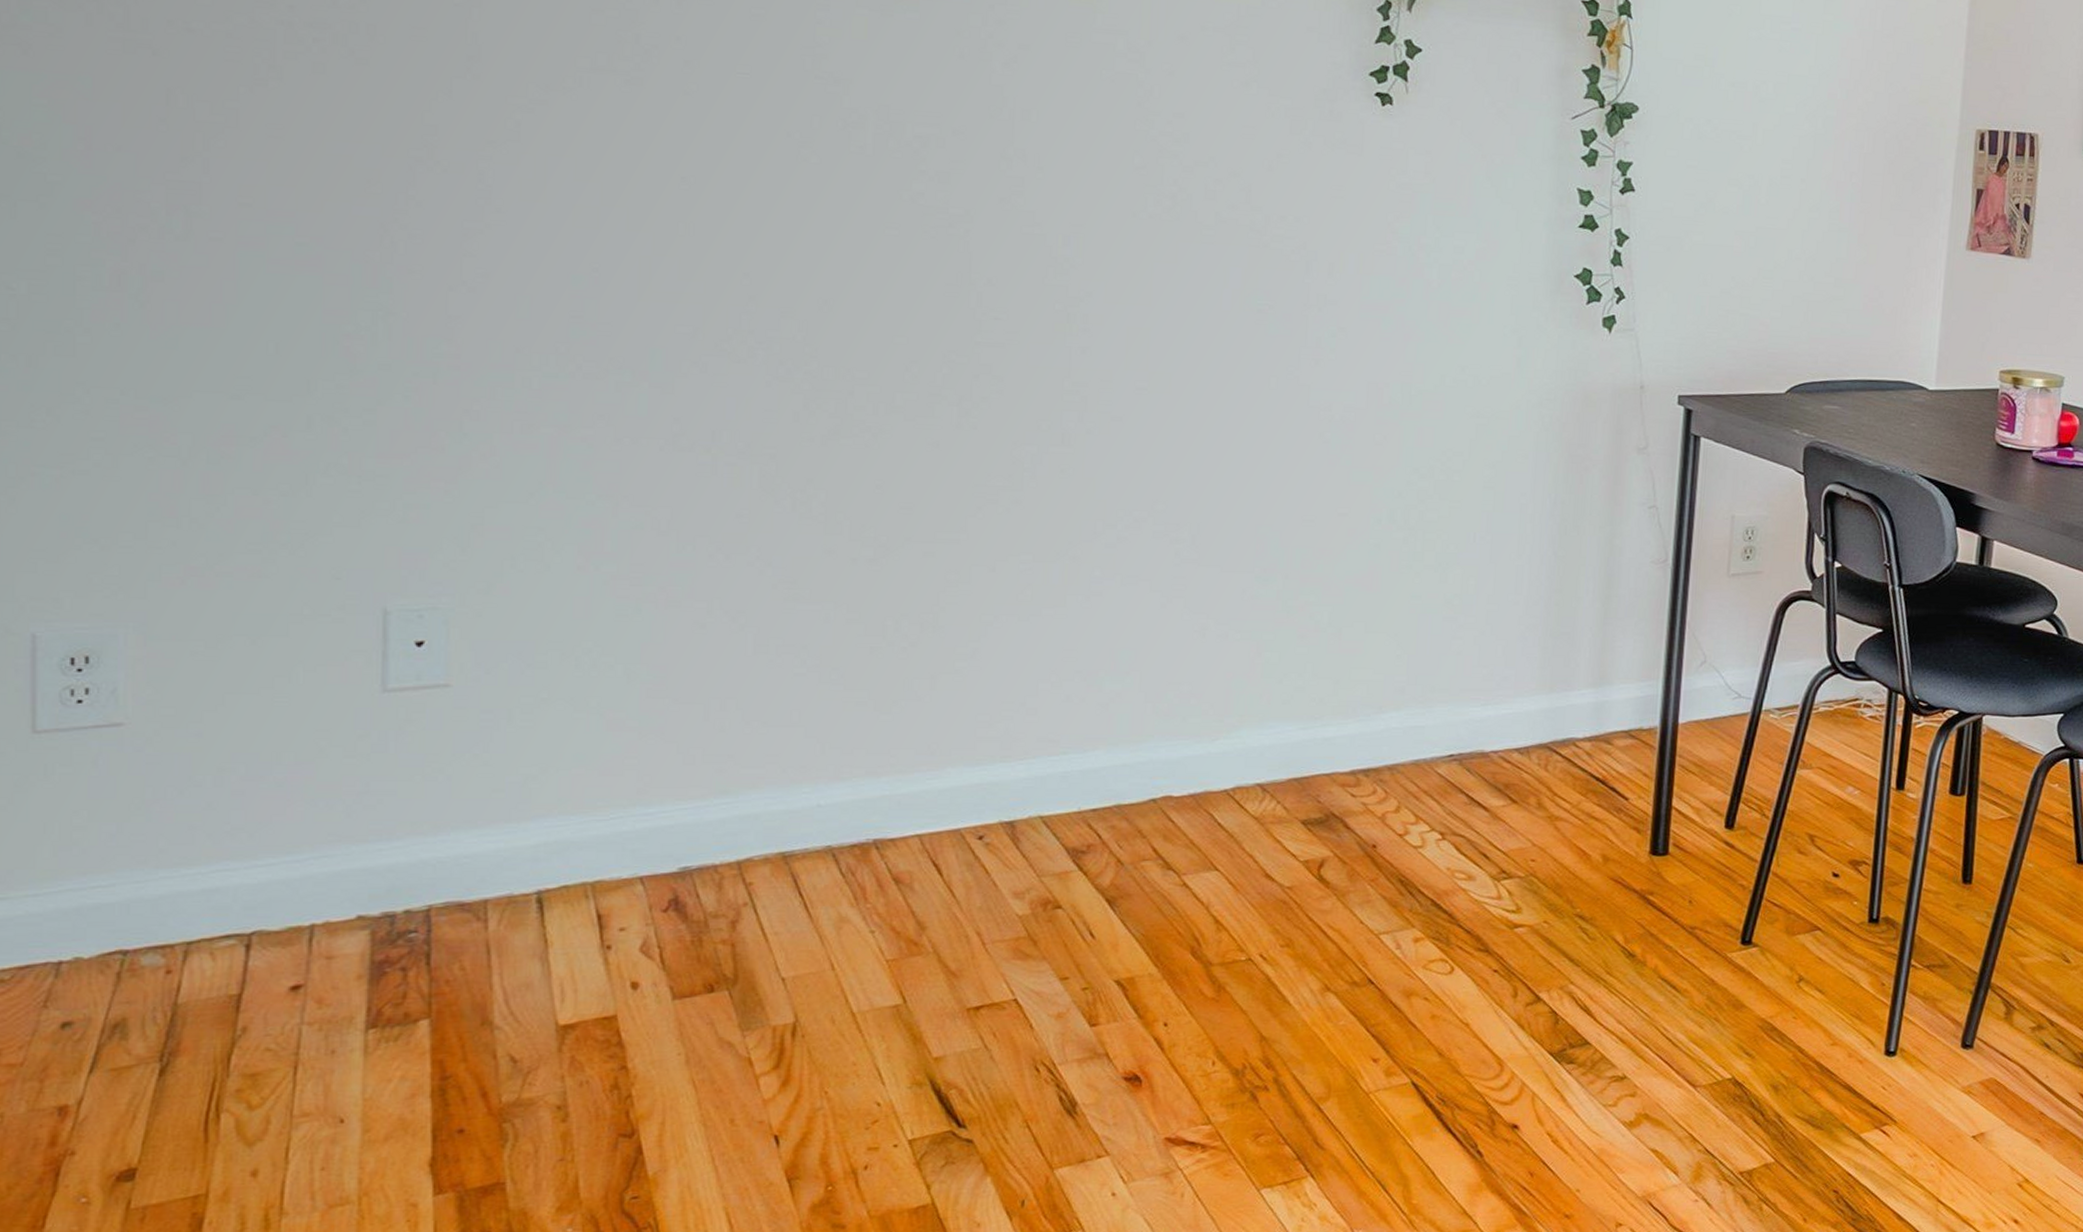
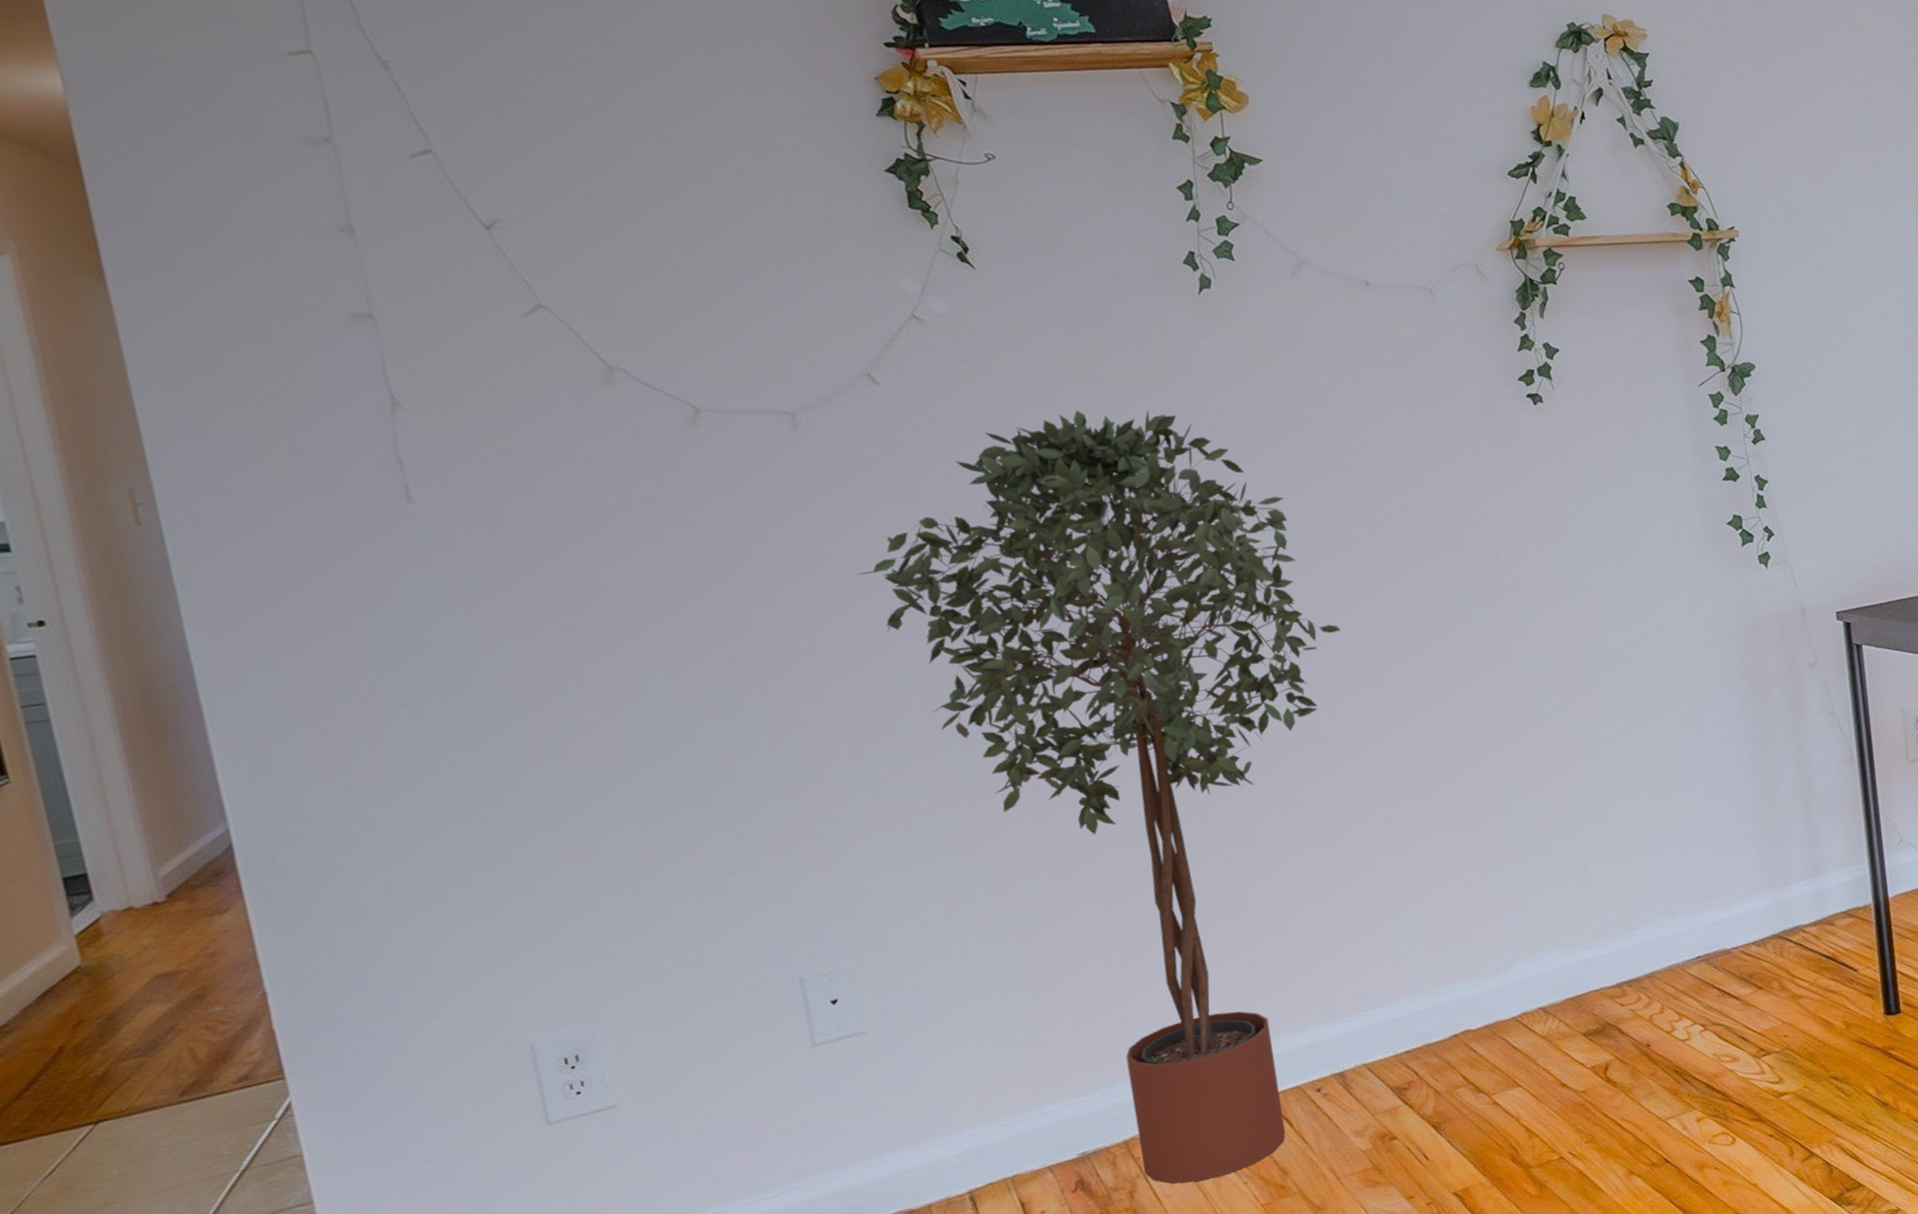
potted tree: none [552,15,1111,921] -> present [857,410,1341,1184]

